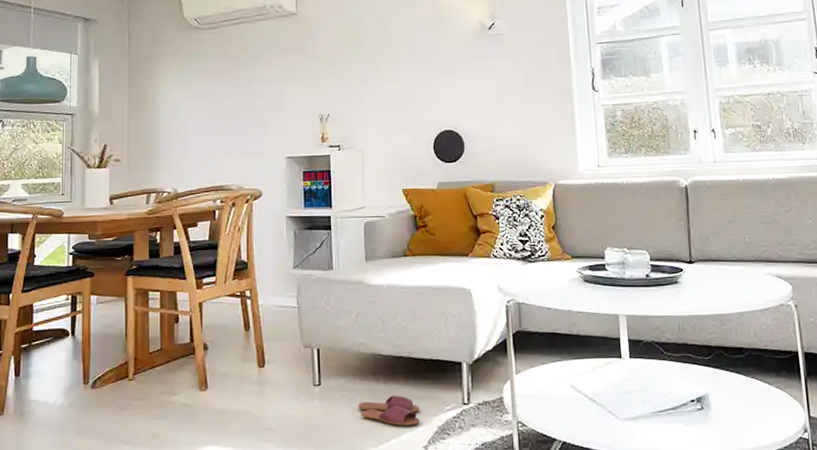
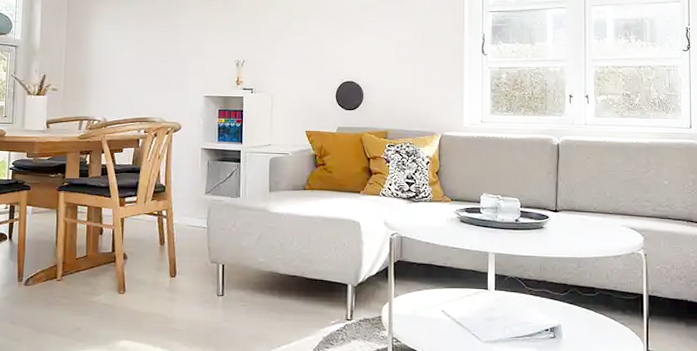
slippers: present [358,395,420,426] -> none [255,308,308,335]

